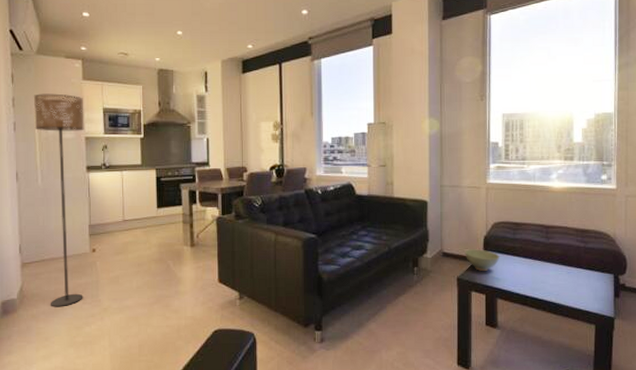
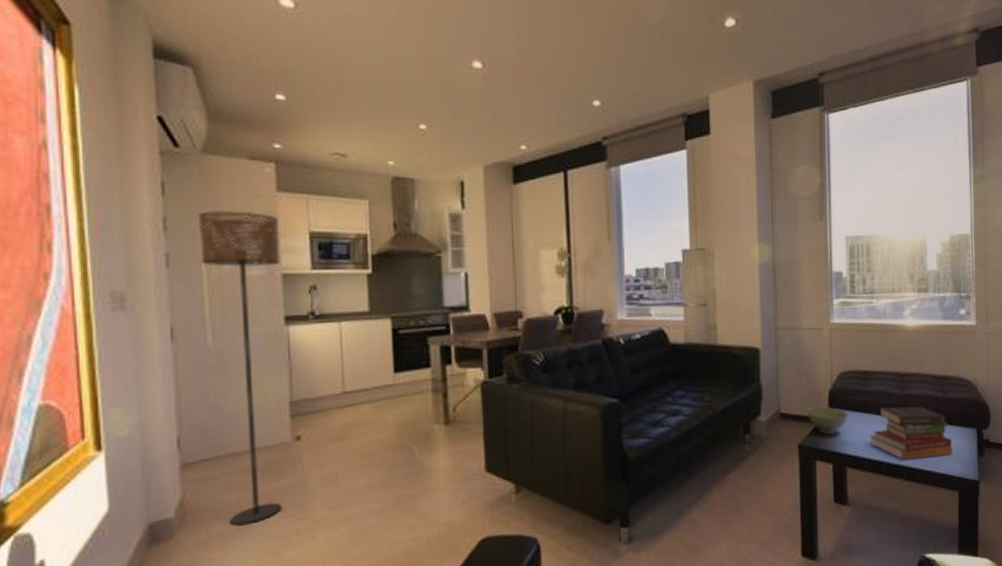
books: none [518,252,592,296] -> present [870,406,953,460]

